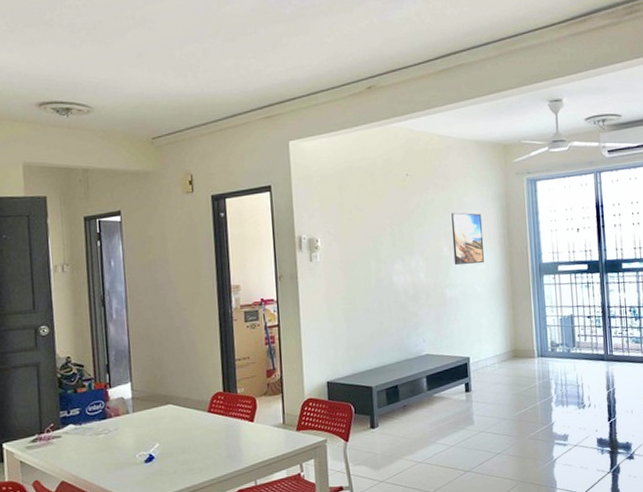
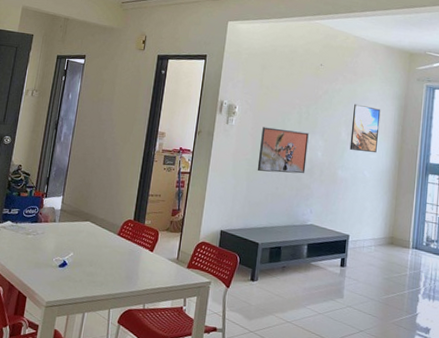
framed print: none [352,254,410,309] -> present [257,127,309,174]

